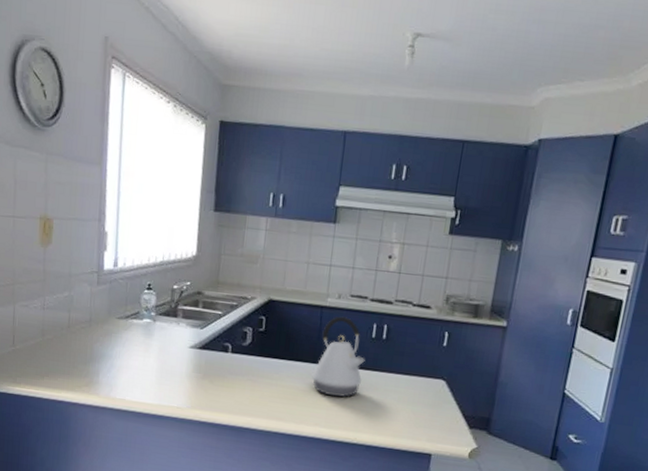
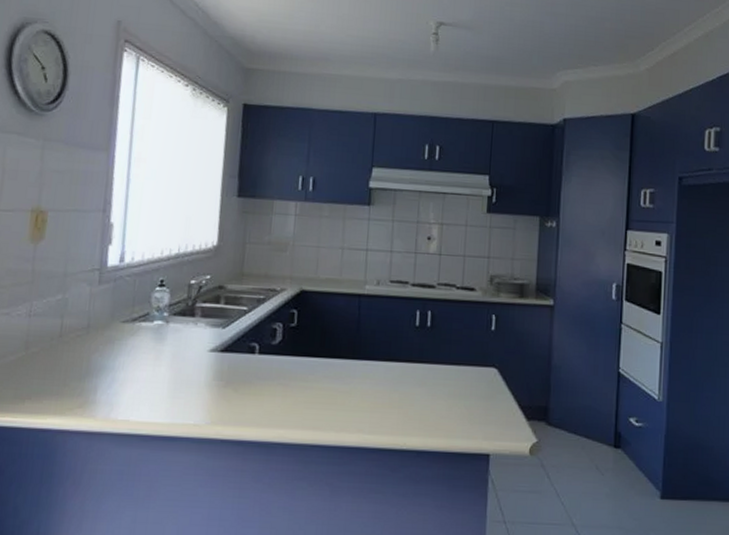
kettle: present [312,316,365,397] -> none [352,304,410,397]

